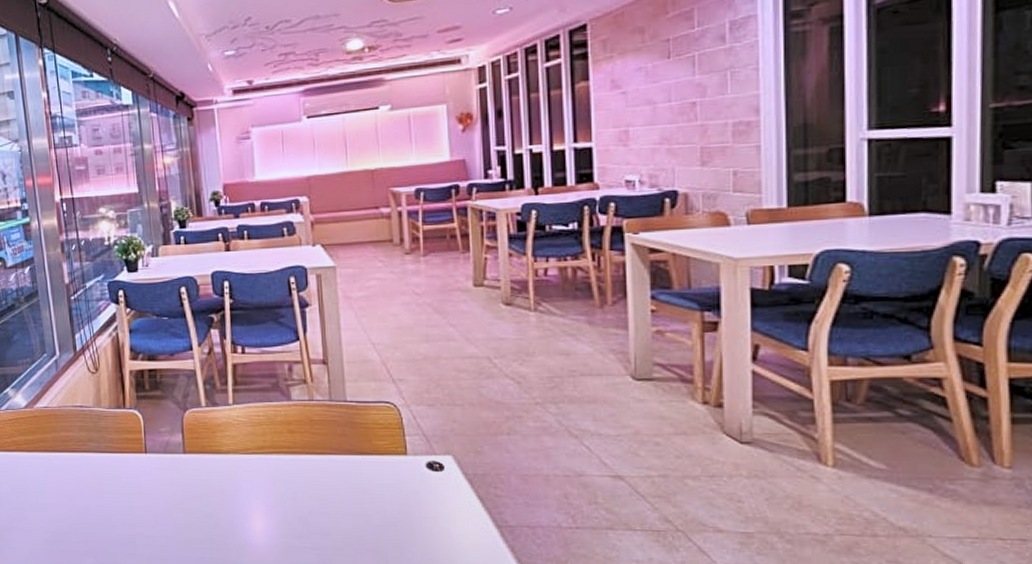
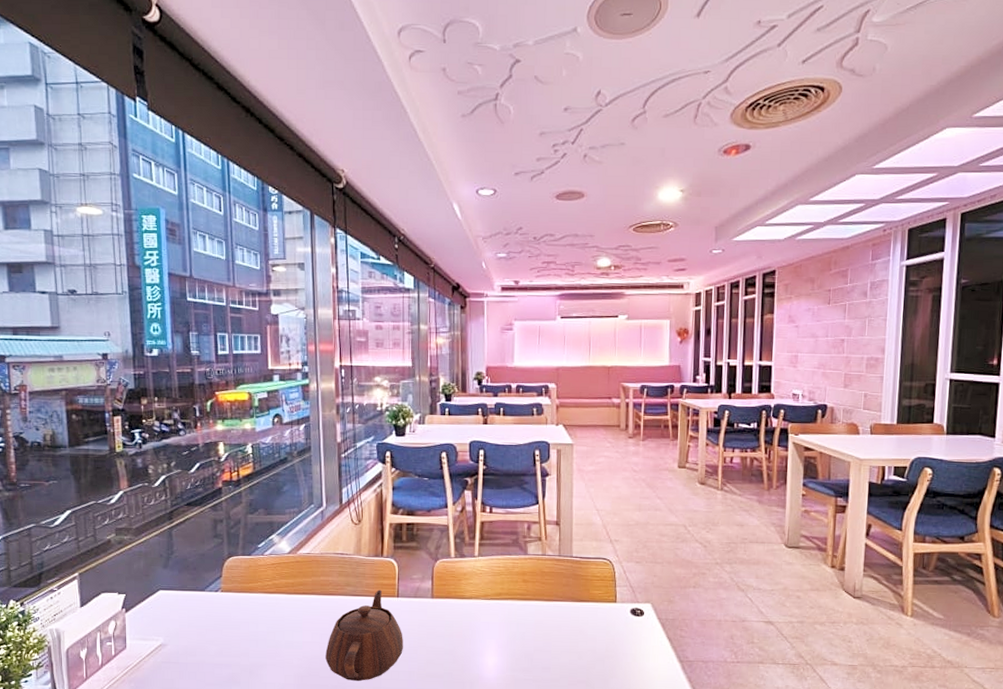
teapot: none [73,445,157,548] -> present [325,590,403,682]

